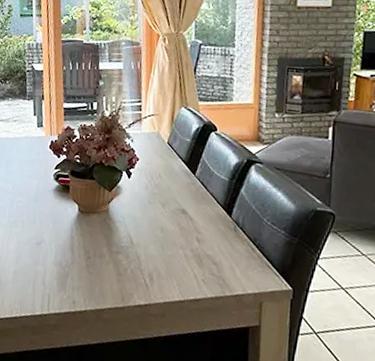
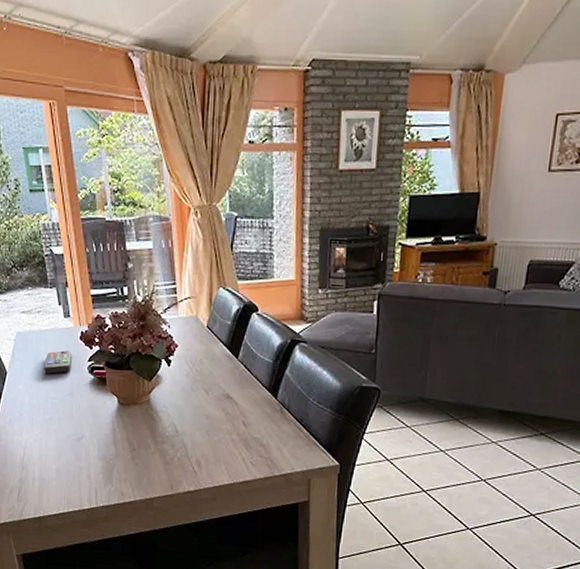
remote control: none [13,157,41,179] -> present [44,350,72,374]

